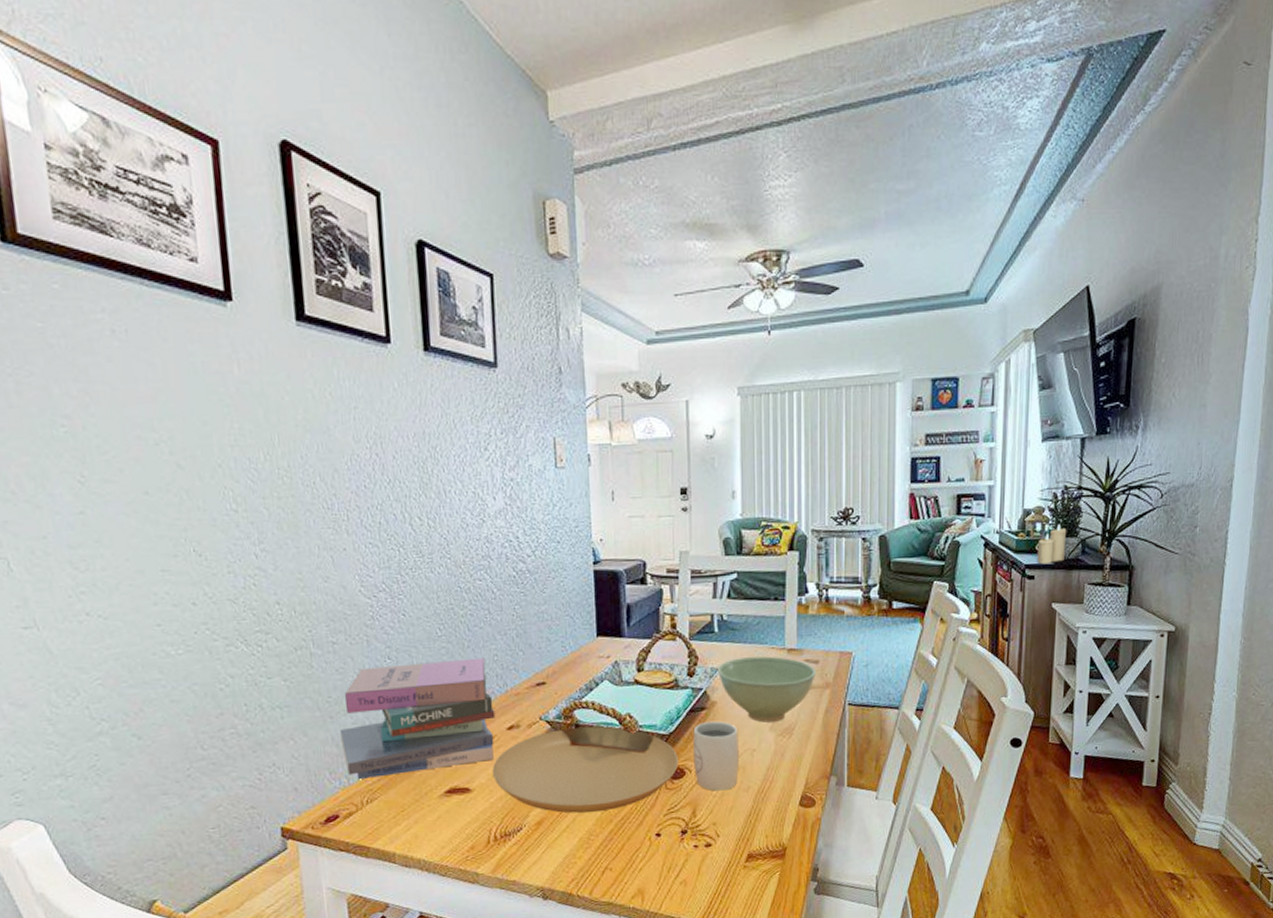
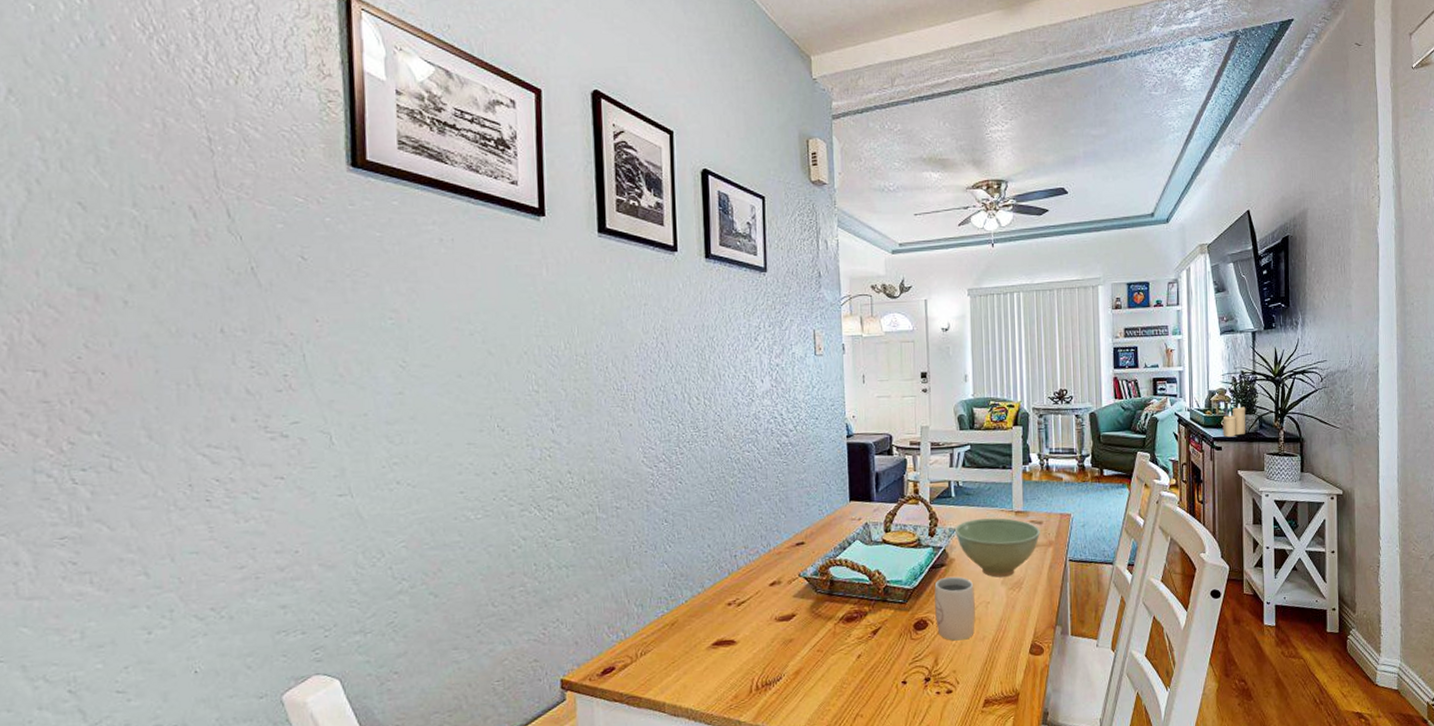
books: present [339,657,496,780] -> none [619,520,760,634]
plate: present [493,726,679,814] -> none [756,582,922,663]

